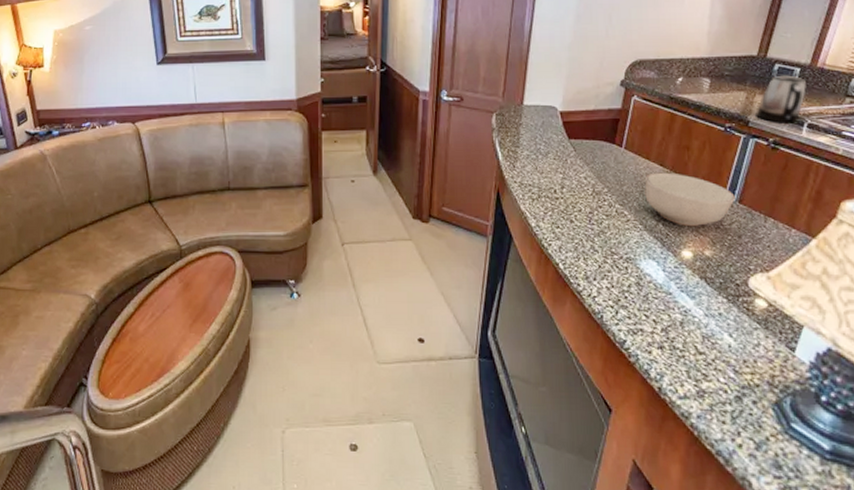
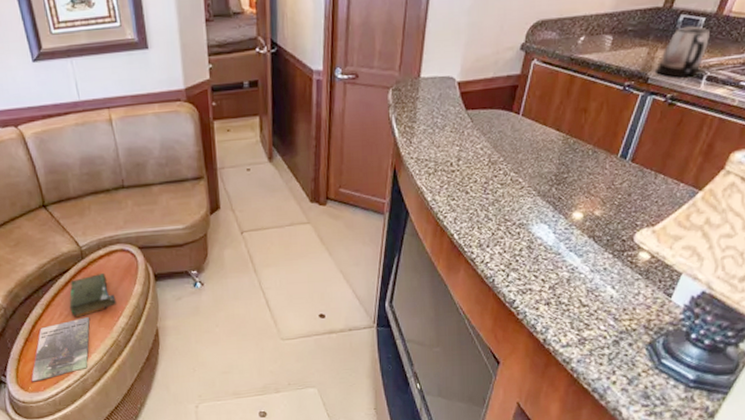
magazine: none [113,320,180,388] -> present [31,317,90,382]
box: none [162,274,211,320] -> present [69,272,118,318]
bowl: present [644,172,735,227] -> none [540,136,628,189]

